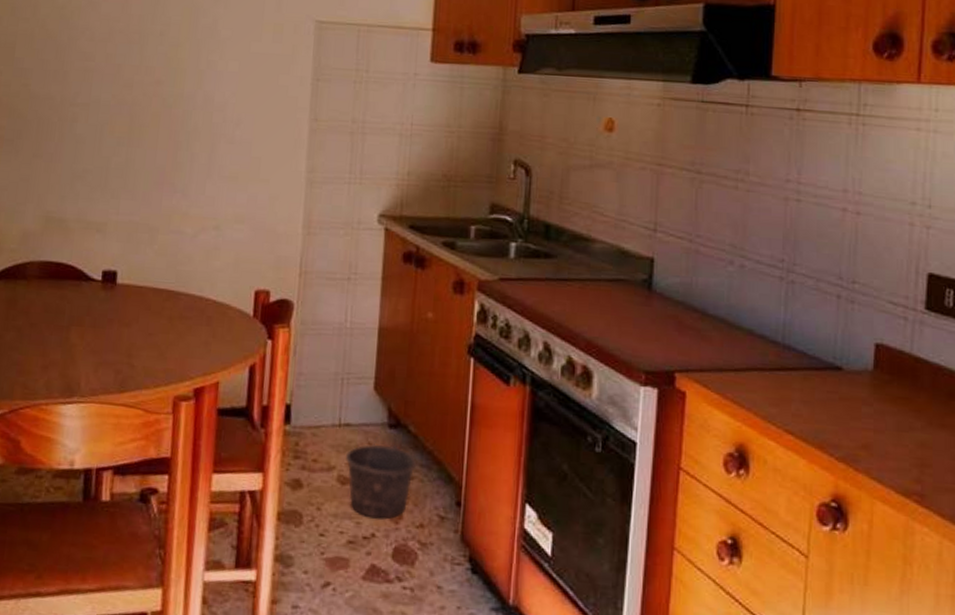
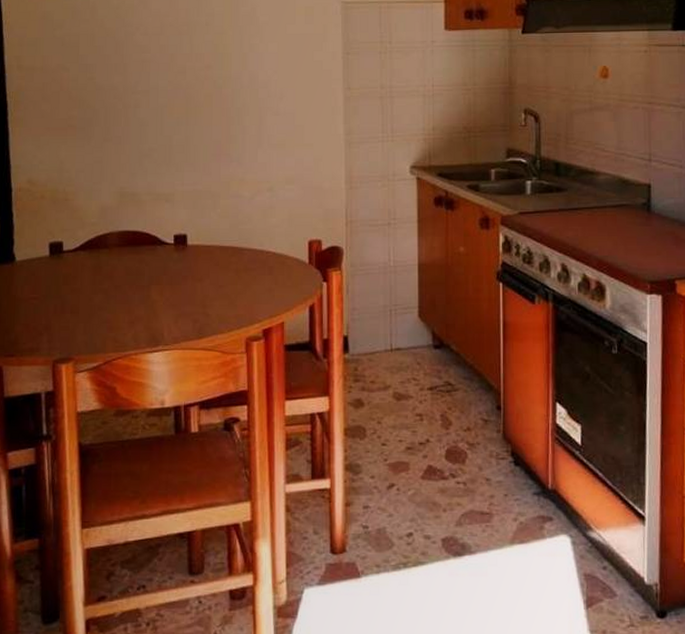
bucket: present [346,422,417,519] -> none [399,344,461,427]

